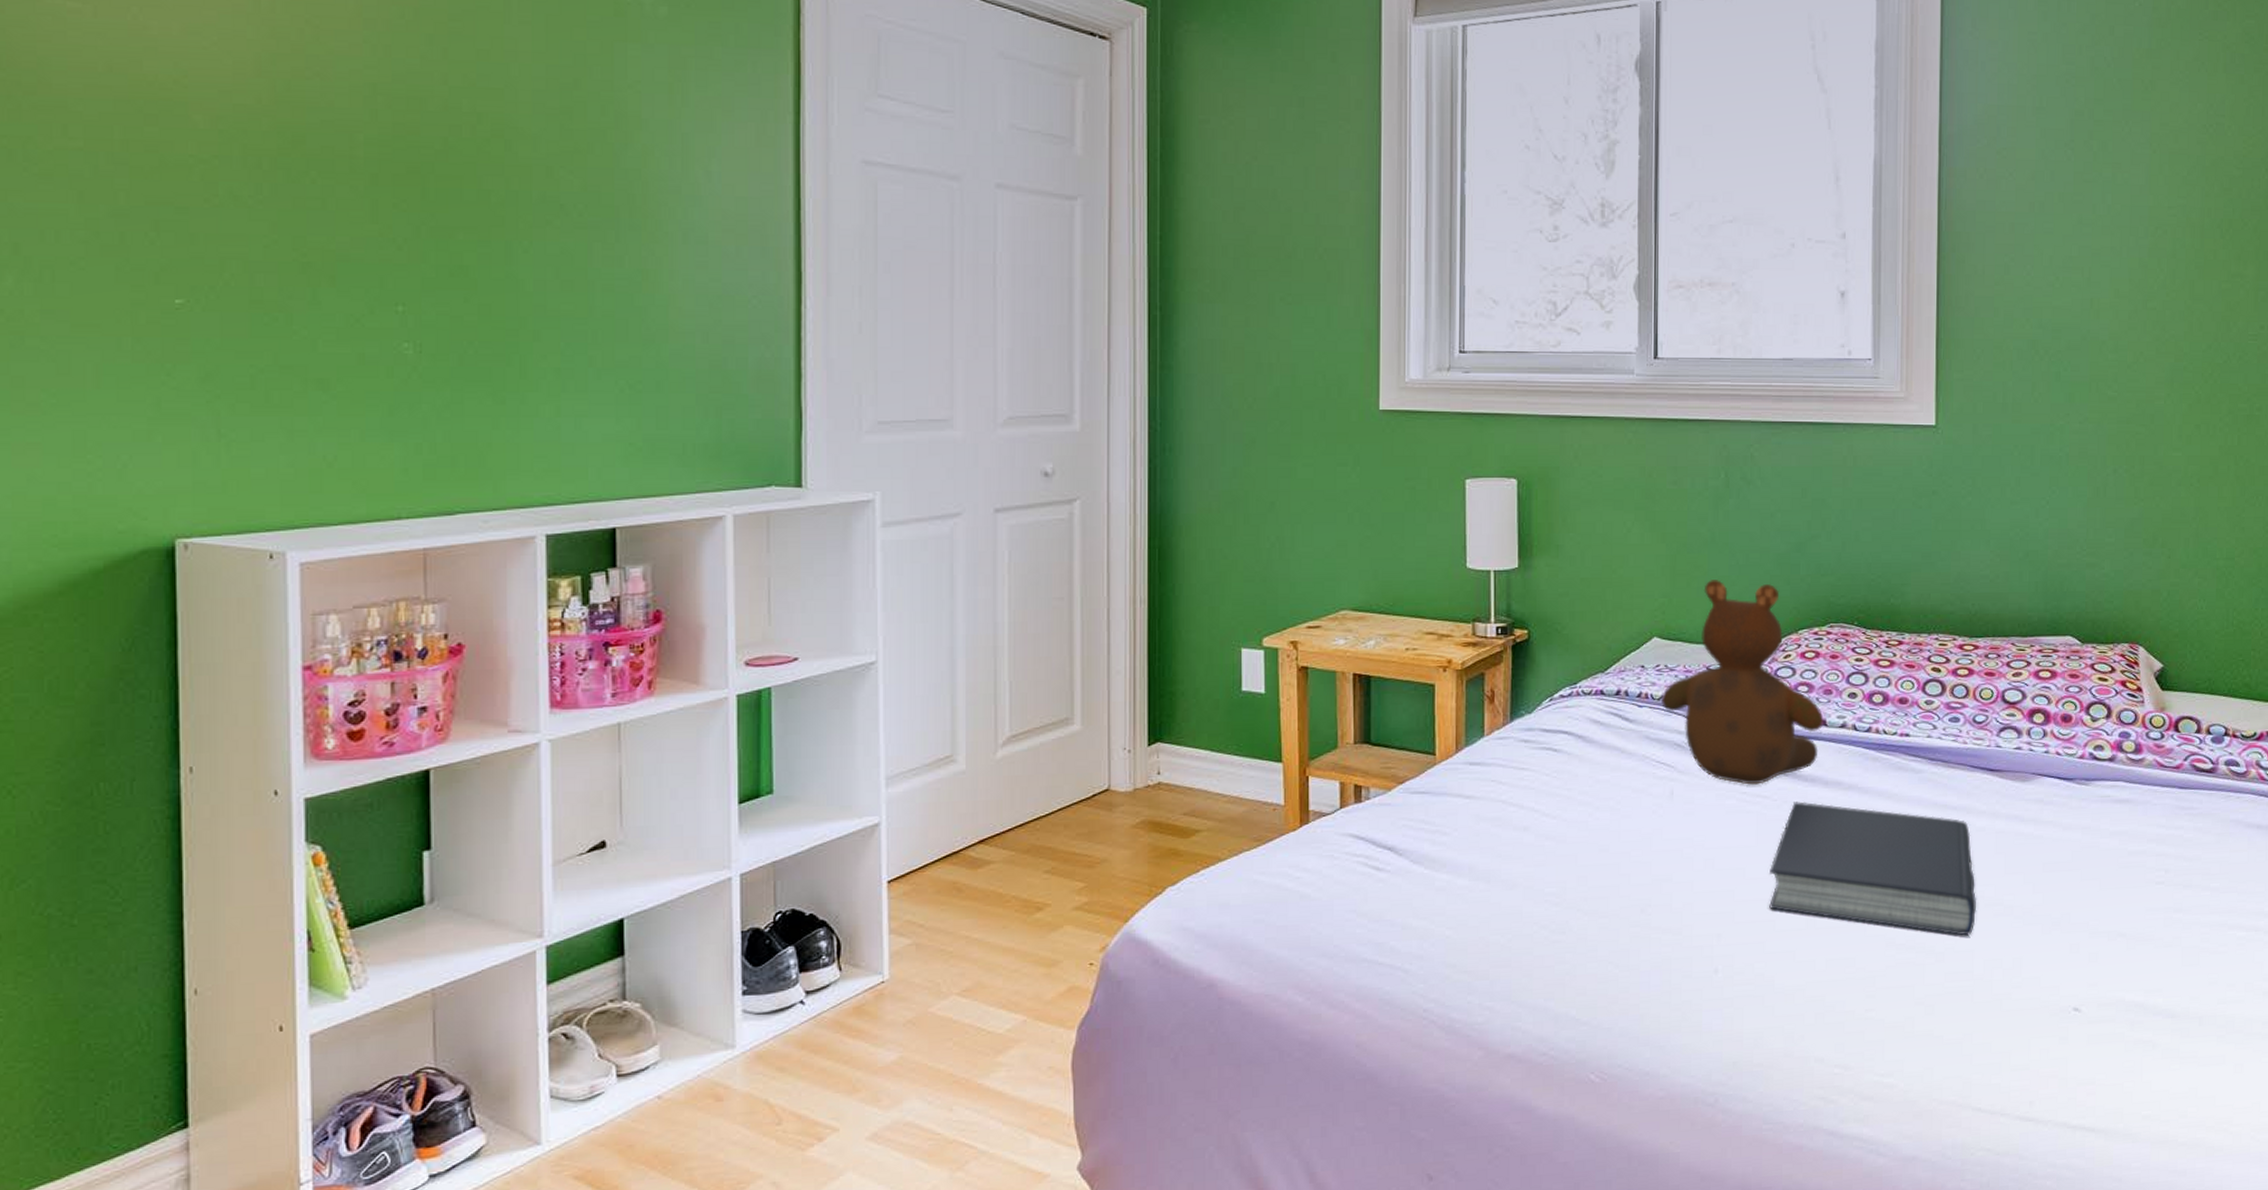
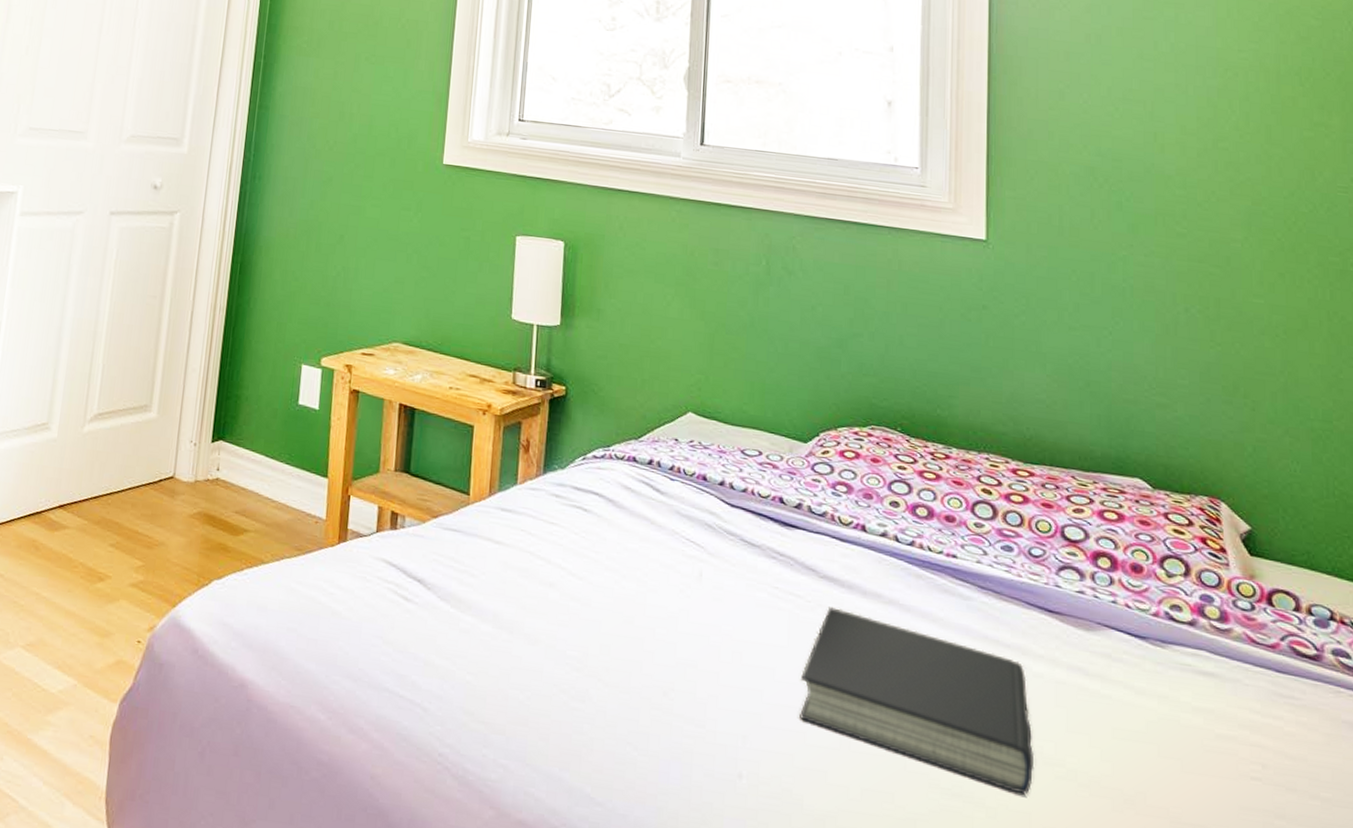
teddy bear: present [1661,580,1824,785] -> none [694,363,863,582]

